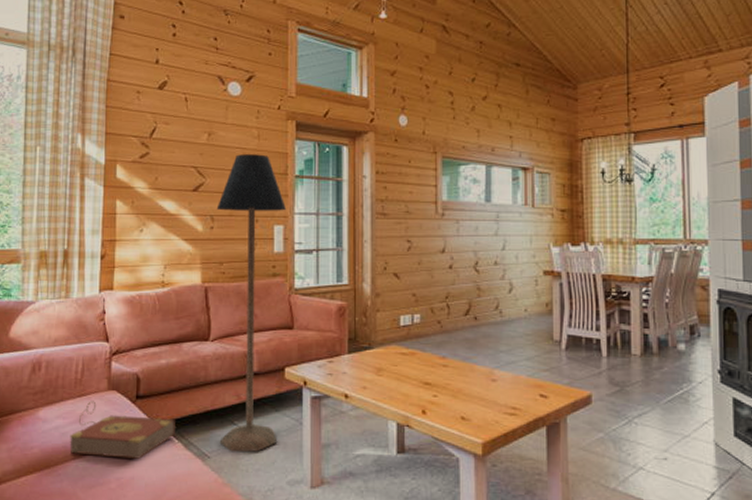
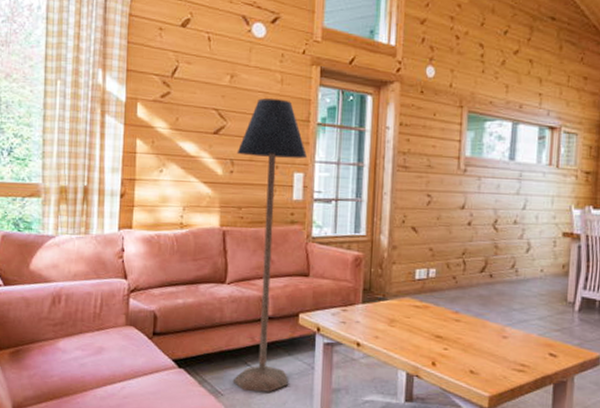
book: present [69,401,177,459] -> none [88,335,192,393]

